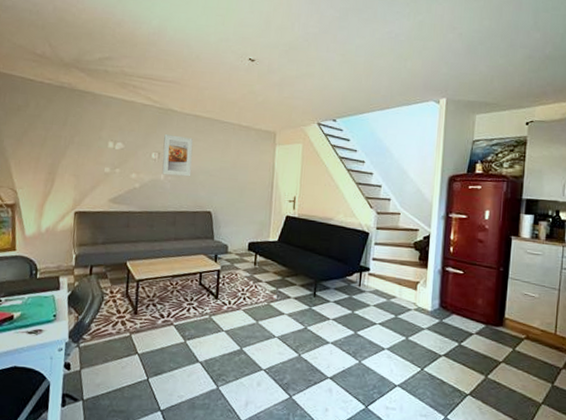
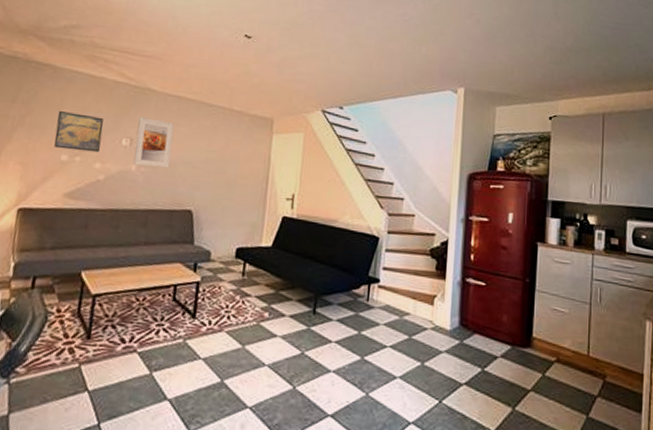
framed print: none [98,131,136,165] -> present [54,111,104,153]

